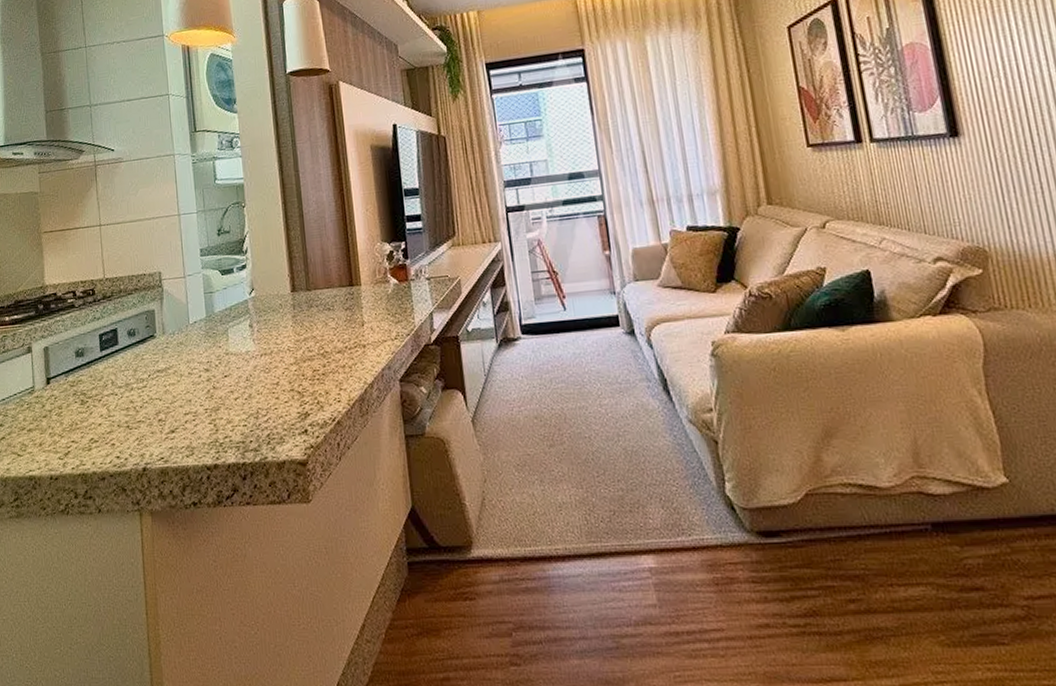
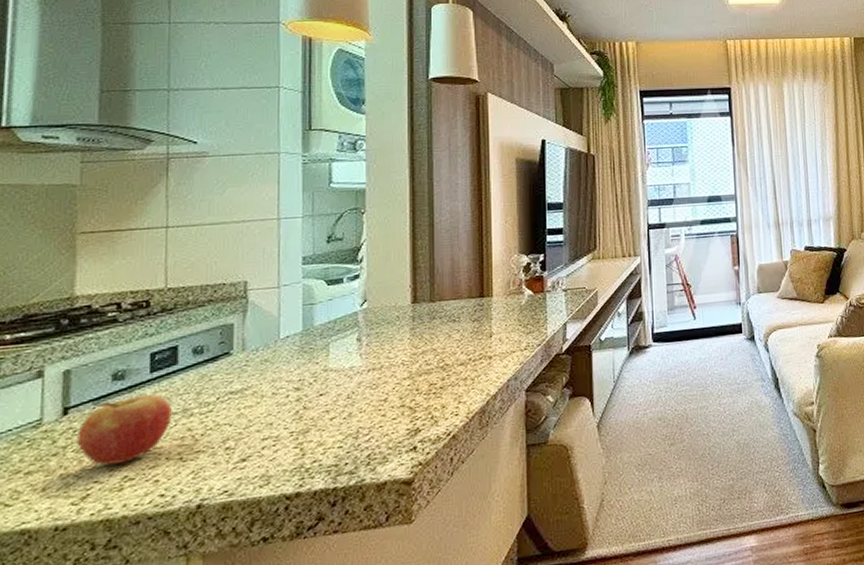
fruit: none [57,370,119,428] -> present [77,394,172,466]

